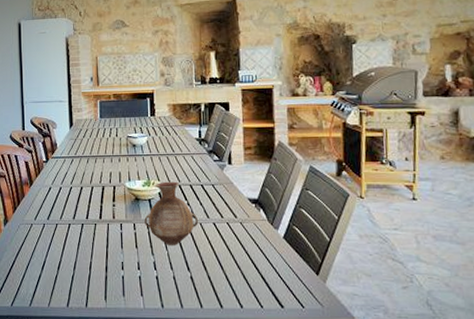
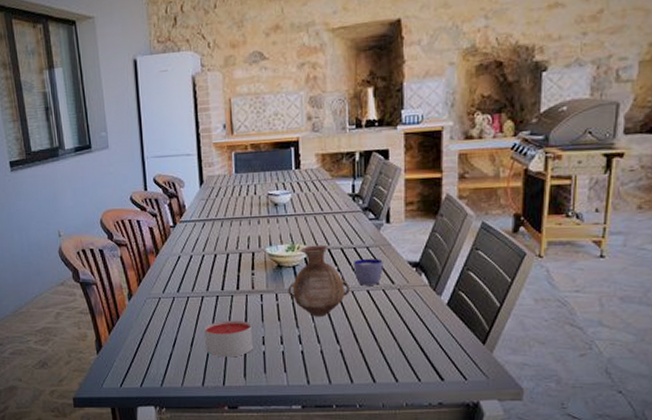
candle: none [70,246,113,281] -> present [204,320,253,358]
cup: none [200,195,227,219] -> present [353,259,383,286]

